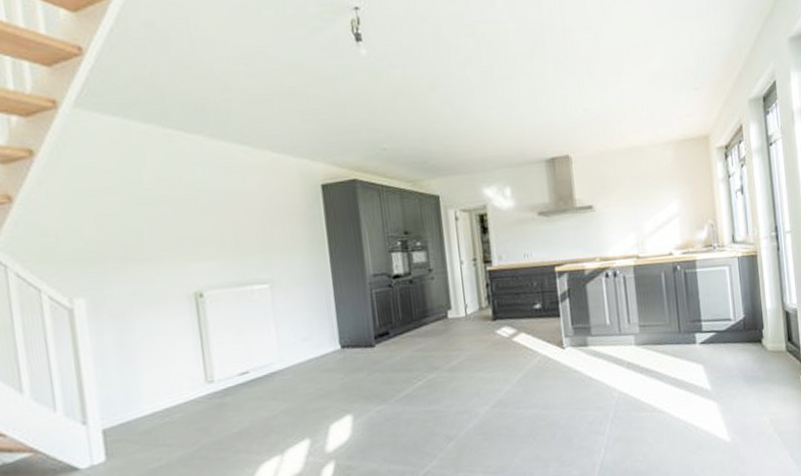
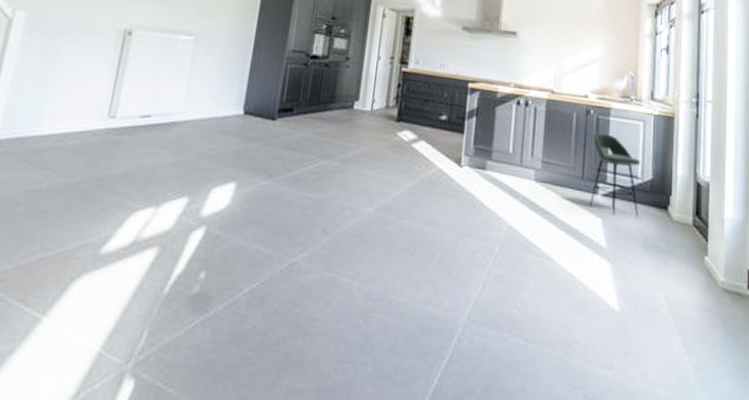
bar stool: none [682,285,736,360] -> present [589,132,641,217]

